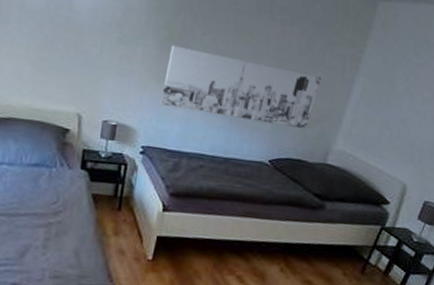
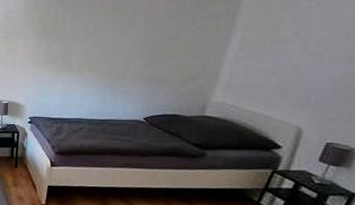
wall art: present [160,45,321,130] -> none [41,34,193,87]

